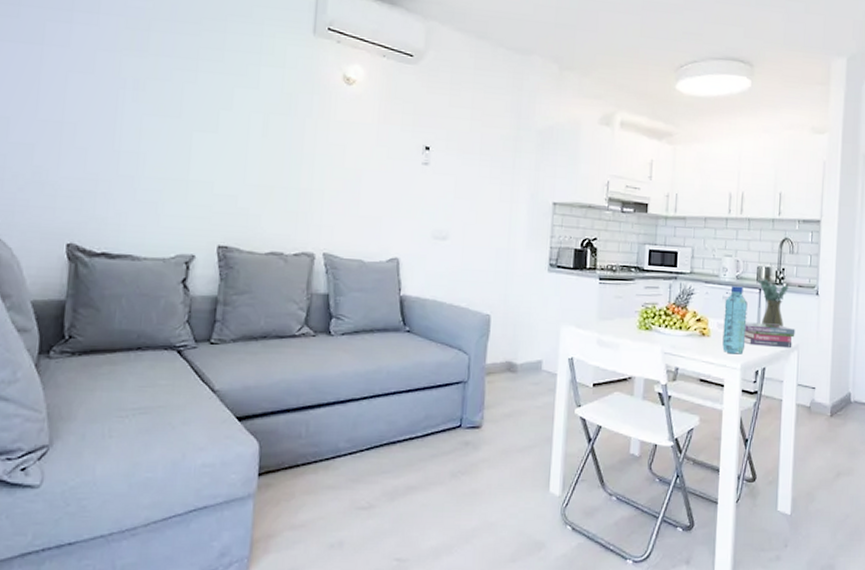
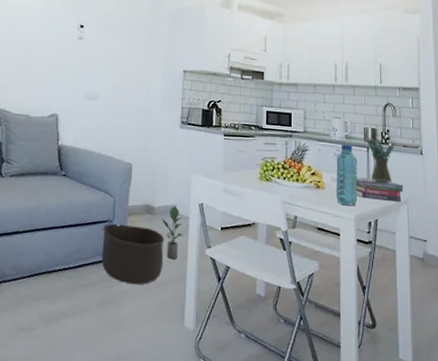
basket: none [454,385,528,452] -> present [101,224,165,285]
potted plant: none [525,362,550,421] -> present [162,206,183,259]

